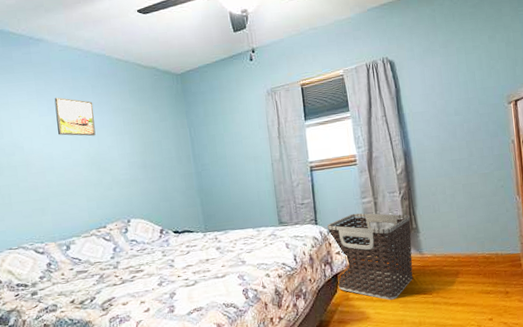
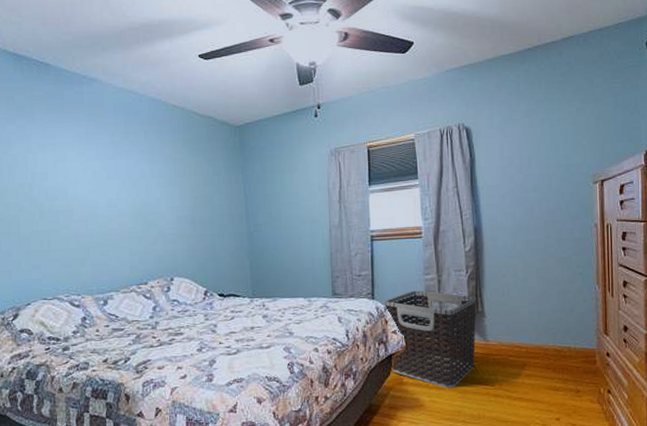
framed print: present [54,97,96,136] -> none [104,141,144,186]

